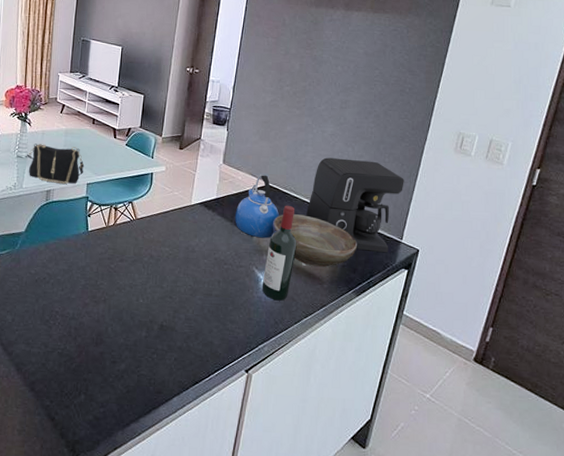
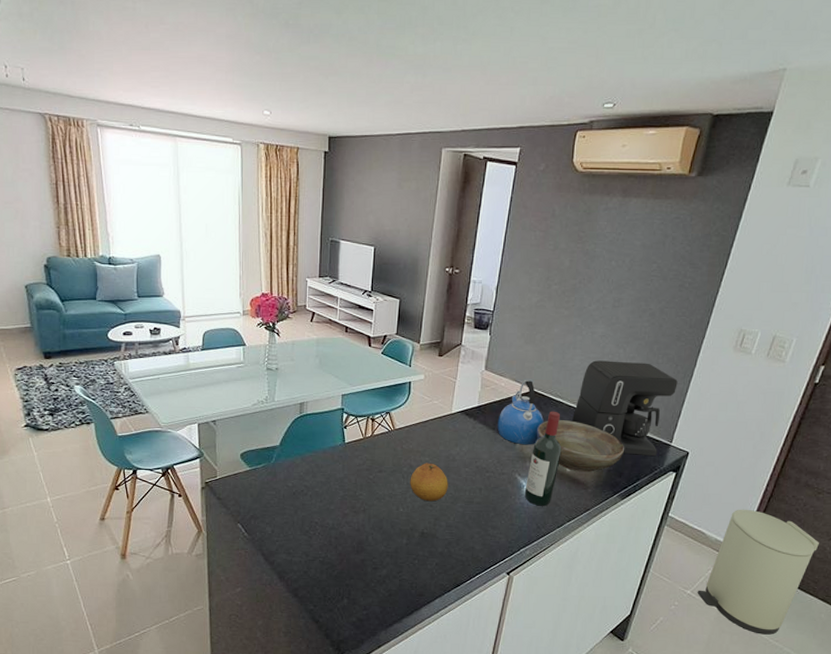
handbag: present [27,144,85,185] -> none [277,355,339,397]
fruit: none [150,253,188,293] -> present [410,463,448,502]
pedal bin: none [436,309,553,445] -> present [697,509,819,635]

